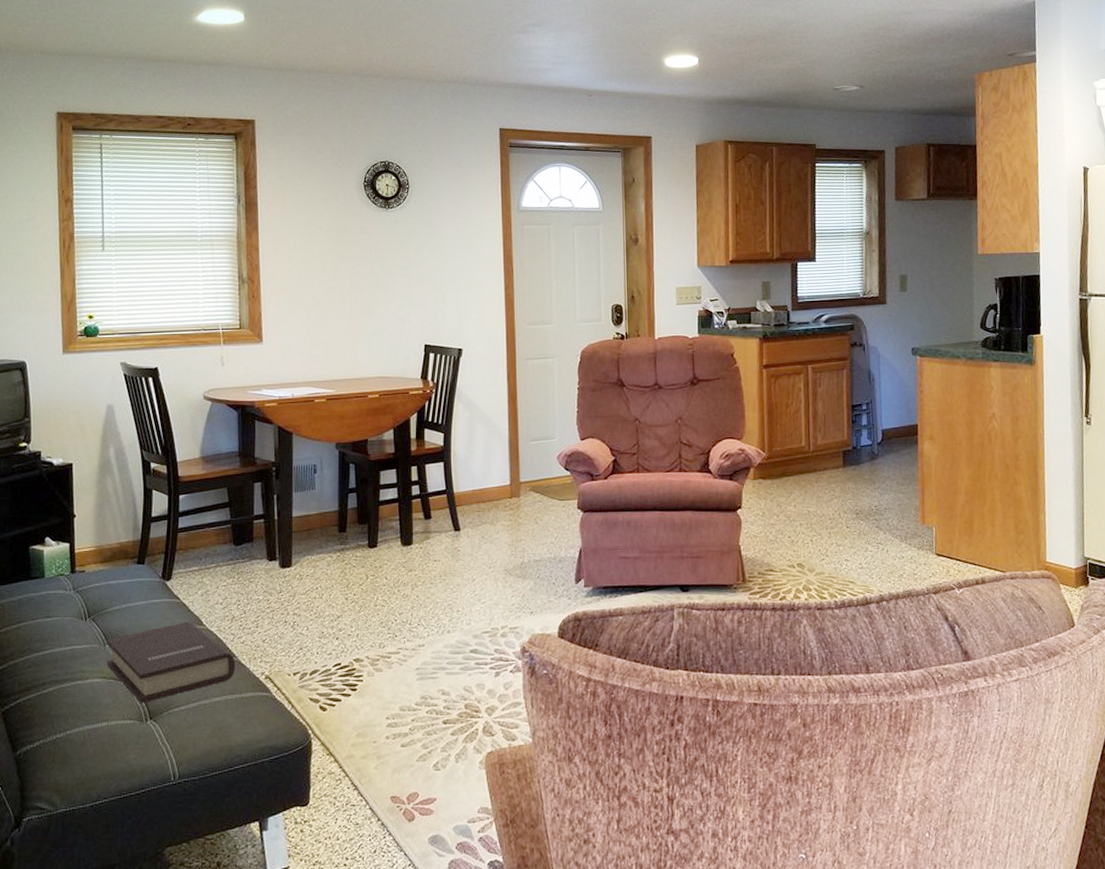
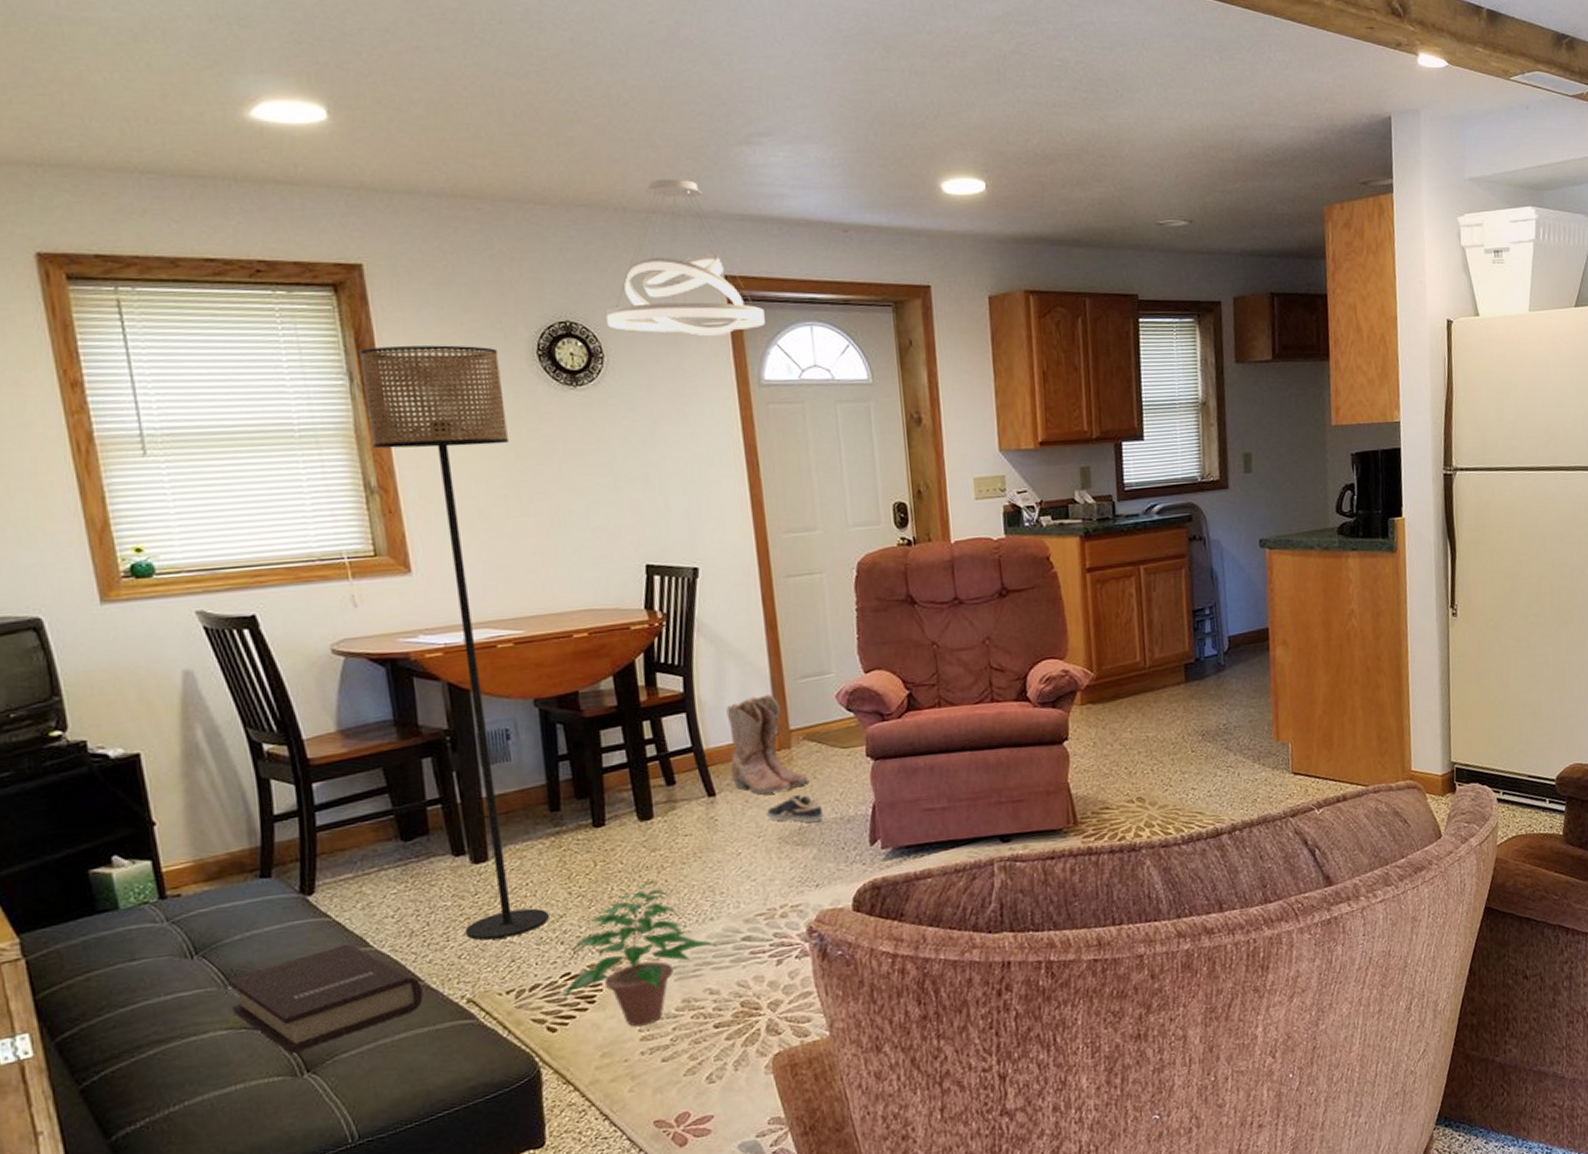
floor lamp: none [246,177,339,630] -> present [359,345,549,941]
potted plant: none [329,596,452,715] -> present [556,881,718,1027]
pendant light: none [413,58,526,174] -> present [605,178,765,337]
boots: none [473,451,532,533] -> present [726,693,810,795]
sneaker: none [496,536,541,560] -> present [765,794,824,823]

